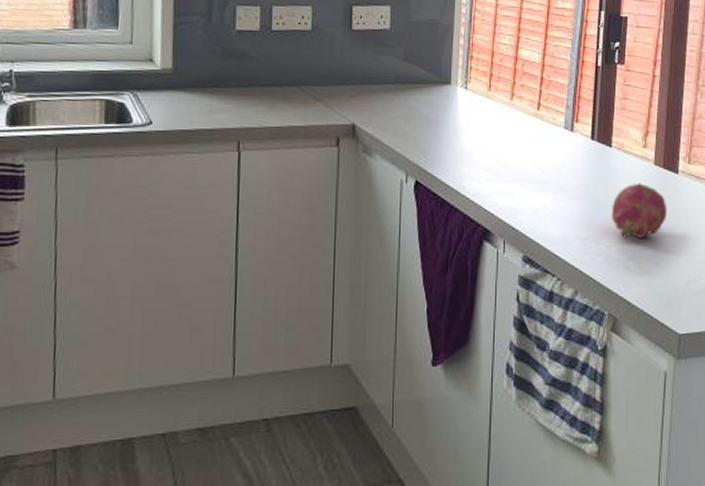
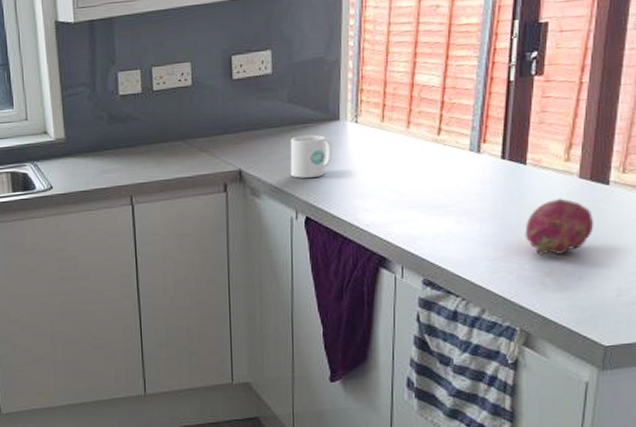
mug: none [403,95,443,140] -> present [290,134,332,178]

